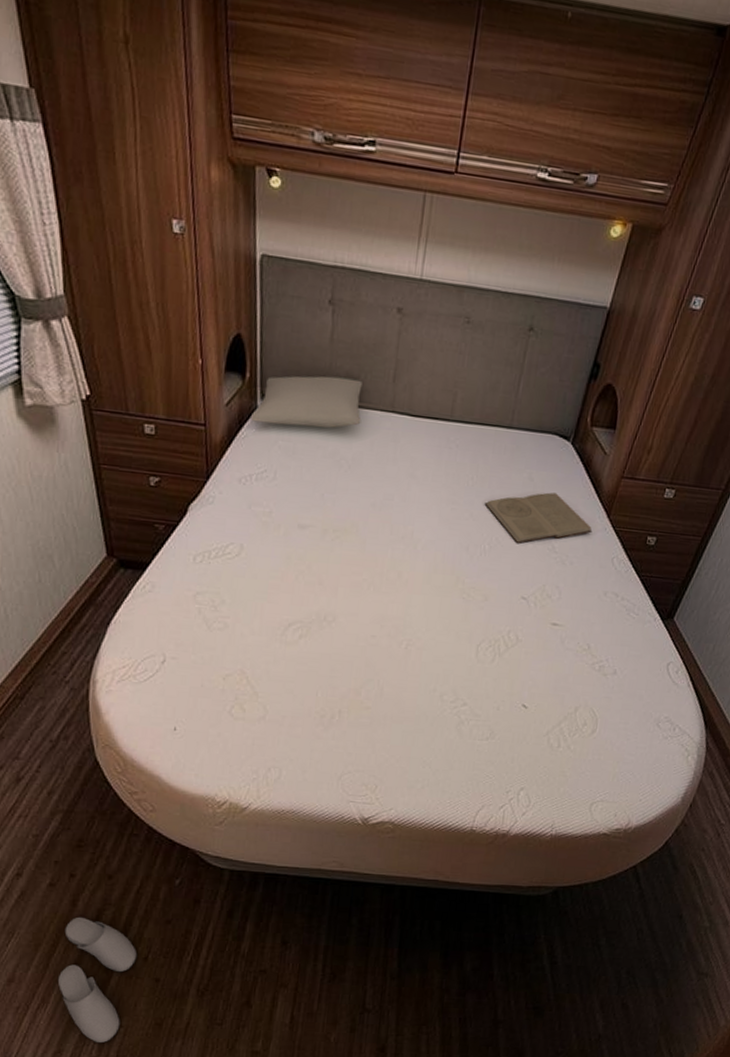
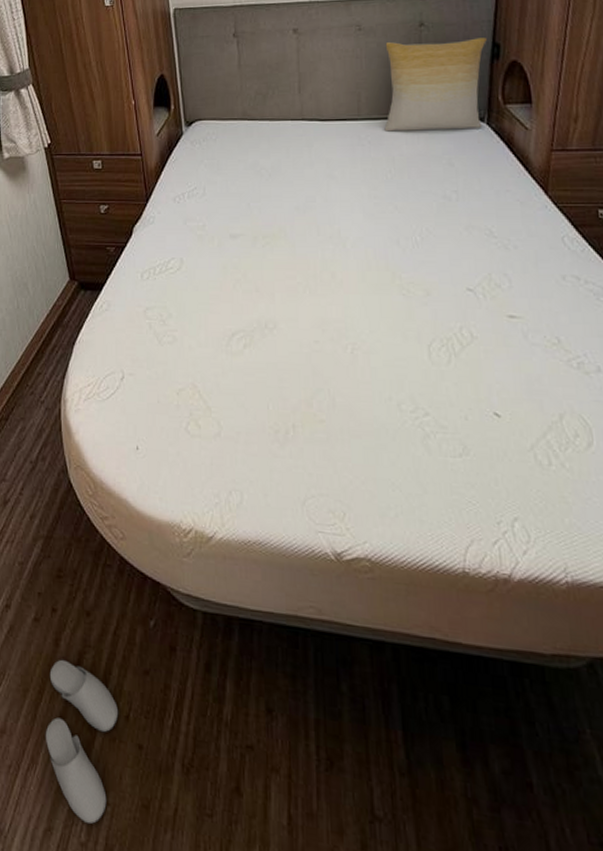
pillow: present [251,376,364,428] -> none [179,96,275,146]
pillow: none [474,342,590,447] -> present [384,37,487,132]
book: present [484,492,593,544] -> none [407,175,532,233]

